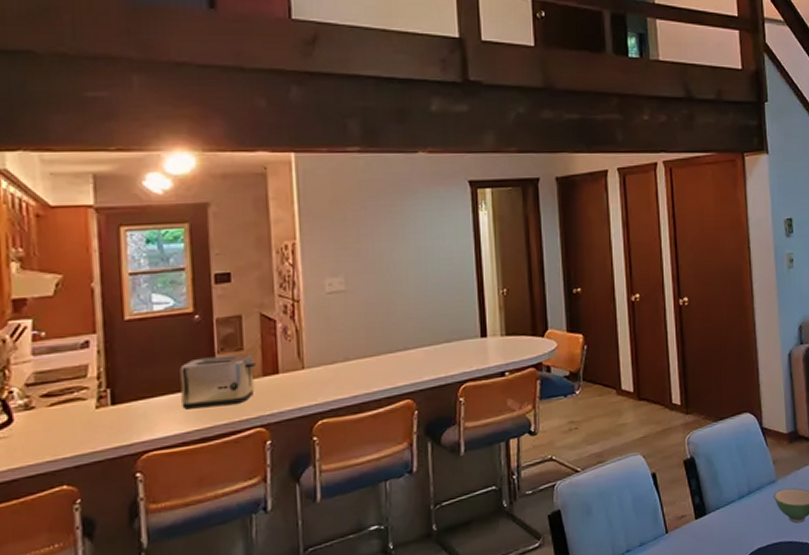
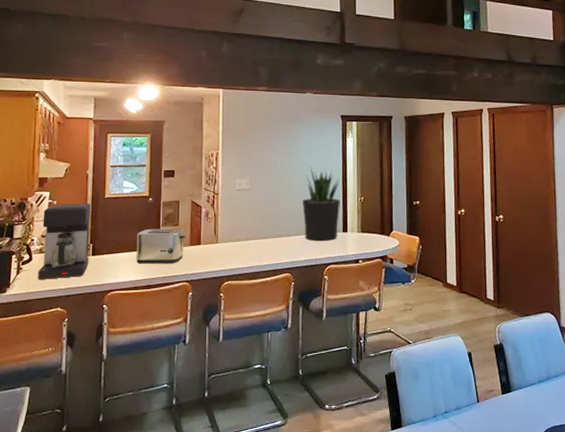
coffee maker: none [24,330,108,449] -> present [38,203,91,280]
planter: none [423,254,475,353] -> present [302,167,340,241]

